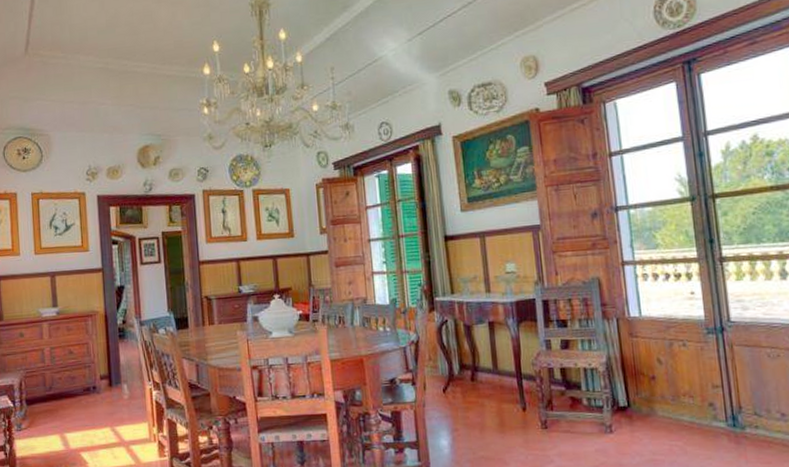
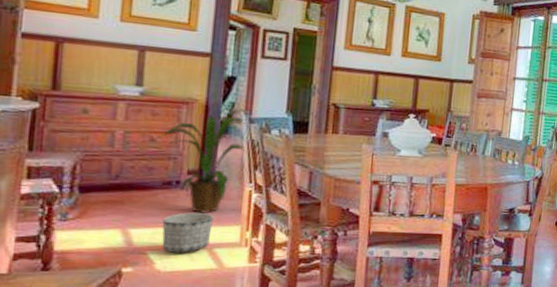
house plant: none [75,314,140,414] -> present [158,109,246,213]
planter: none [88,413,126,453] -> present [162,212,213,254]

